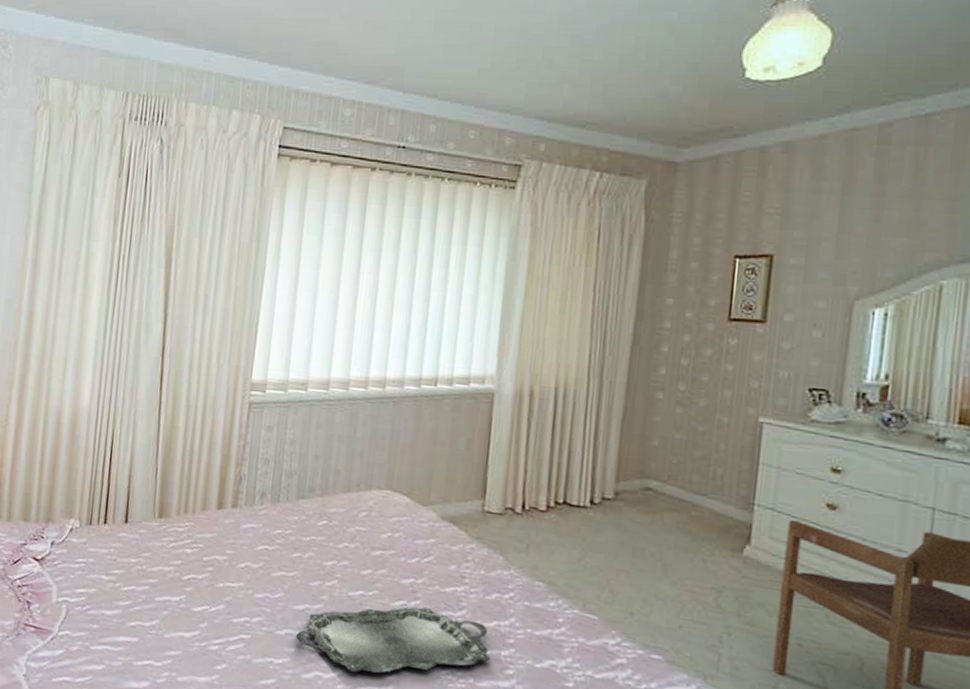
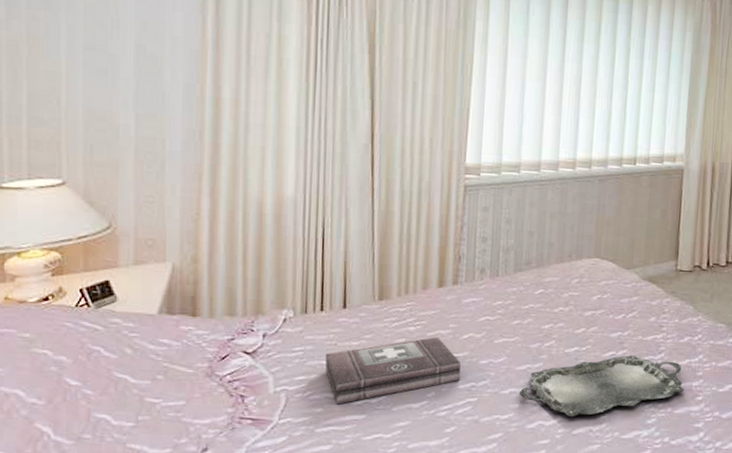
first aid kit: none [104,561,236,624] -> present [325,336,461,405]

